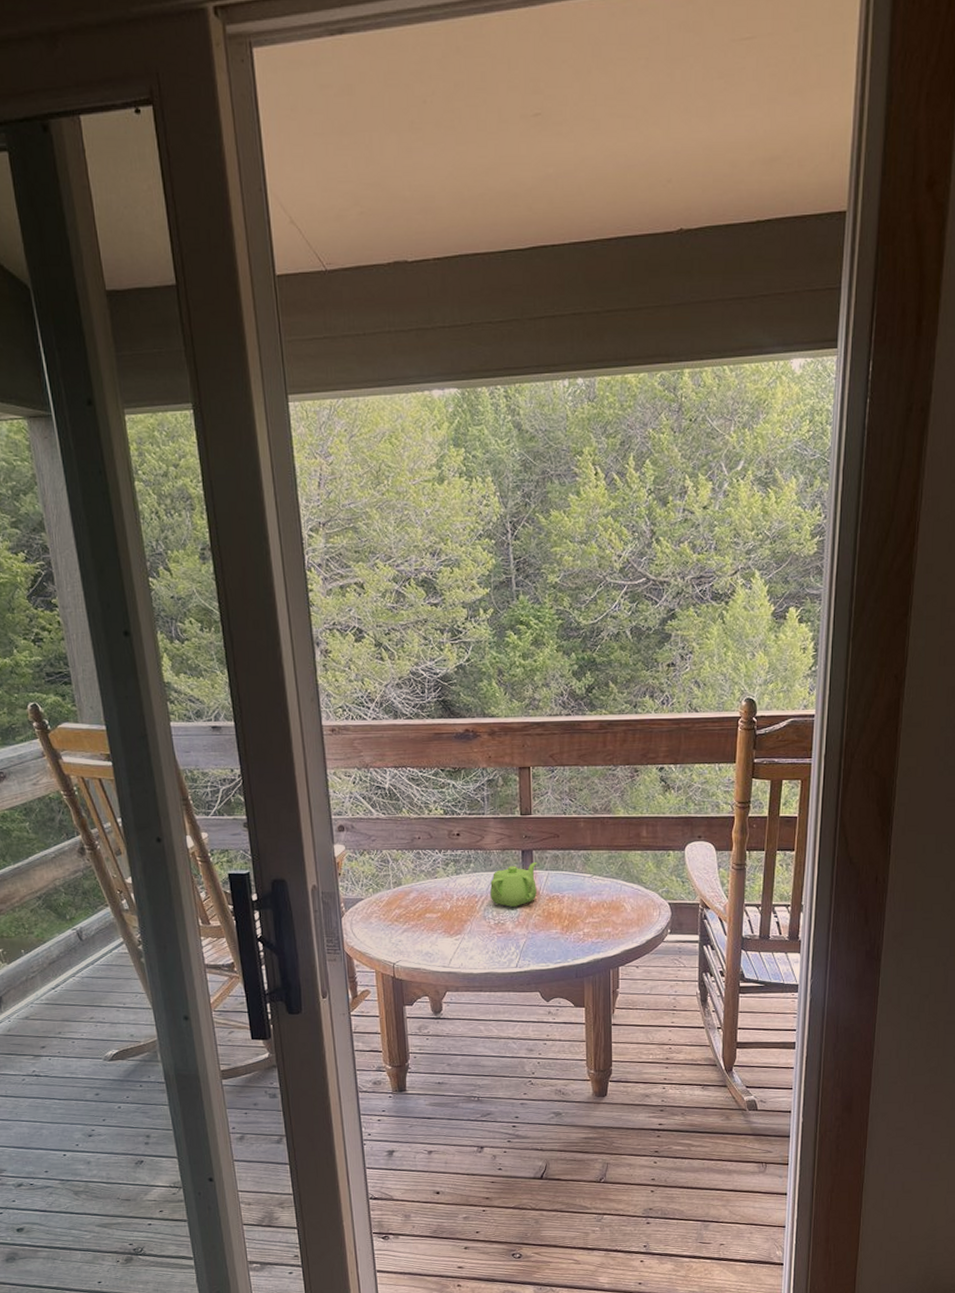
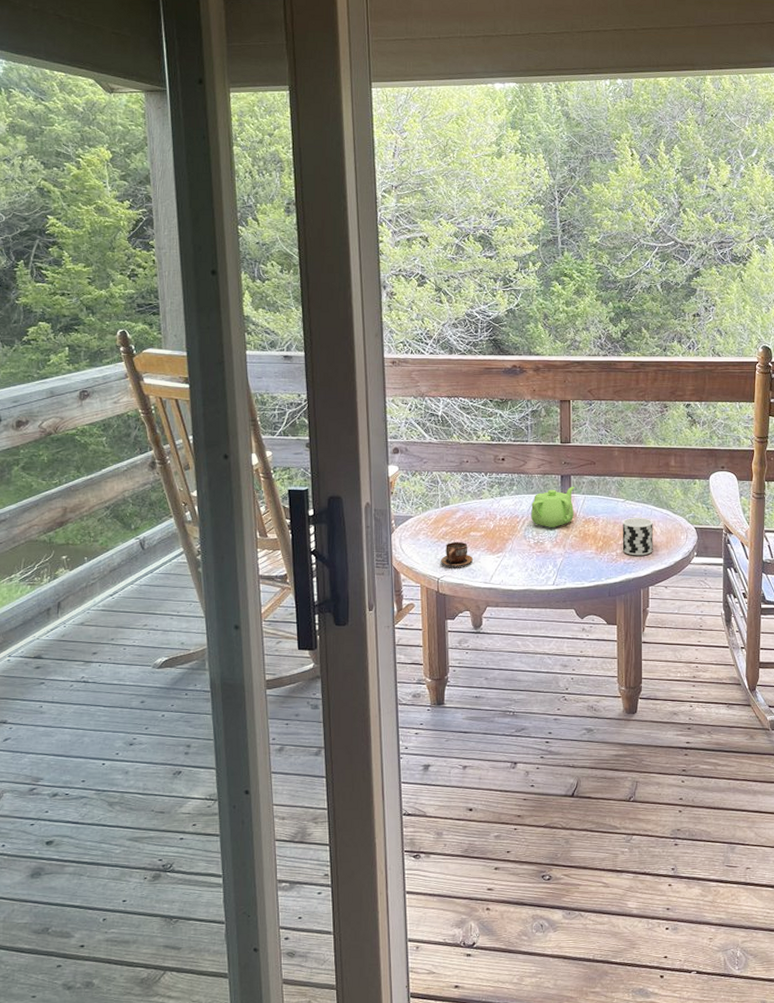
cup: none [395,924,431,951] -> present [440,541,474,567]
cup: none [589,893,623,935] -> present [622,517,653,556]

